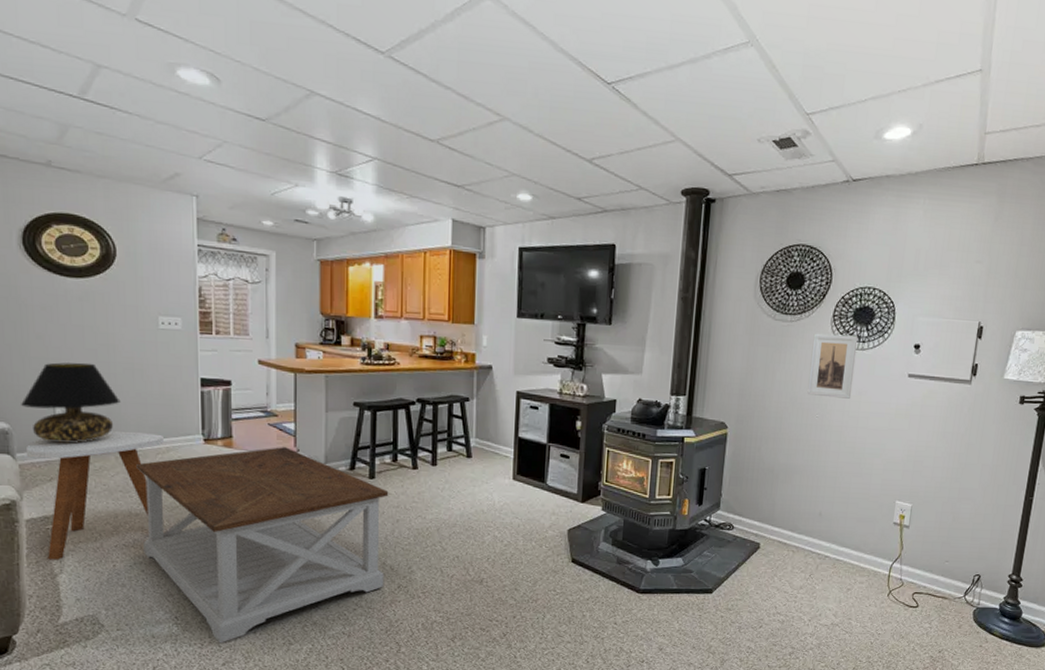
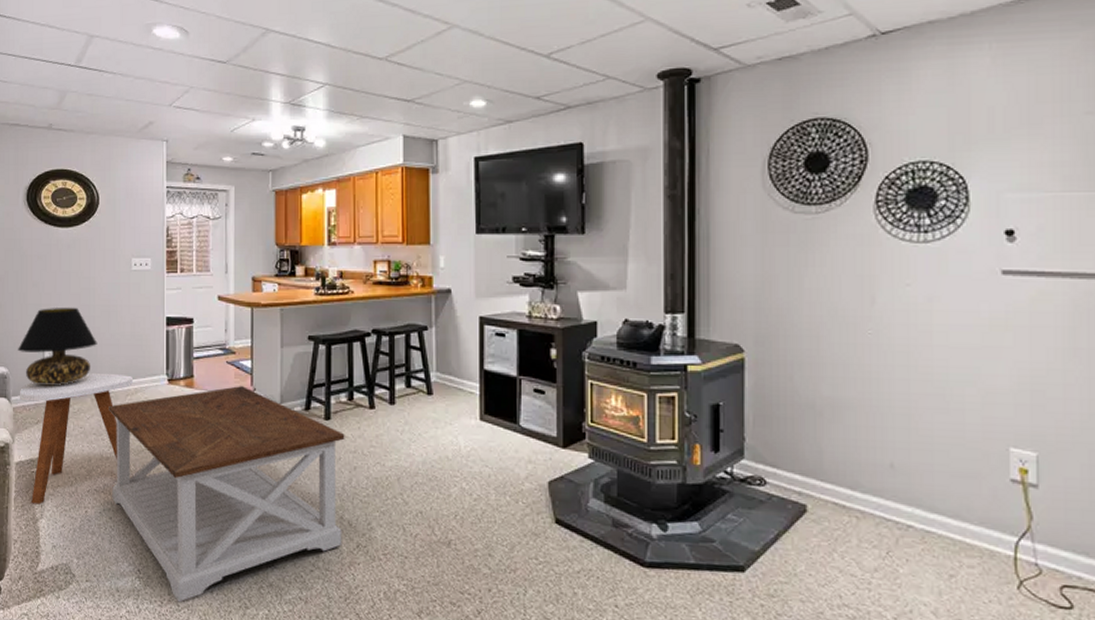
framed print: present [807,333,858,399] -> none [850,224,918,308]

